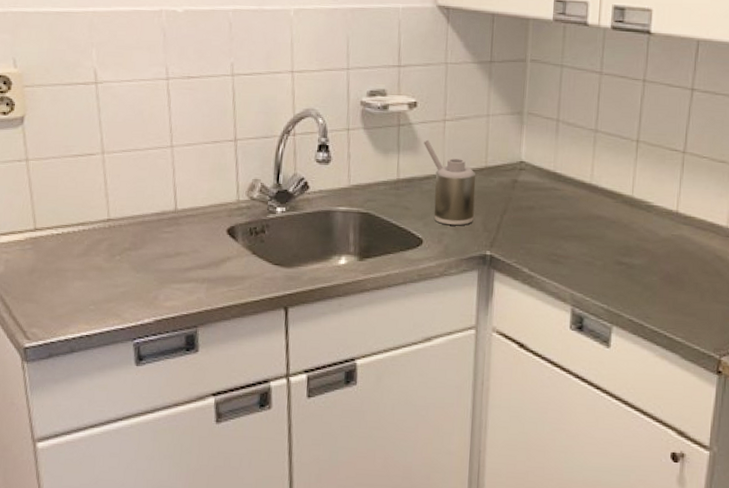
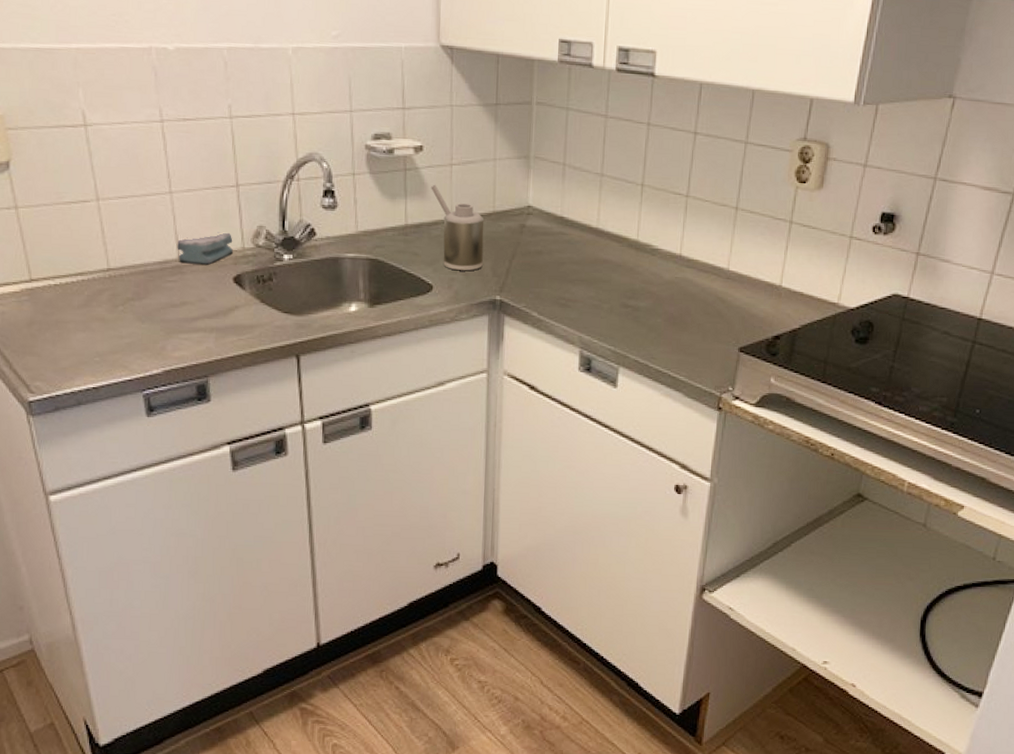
sponge: none [175,185,229,218] -> present [177,232,234,266]

